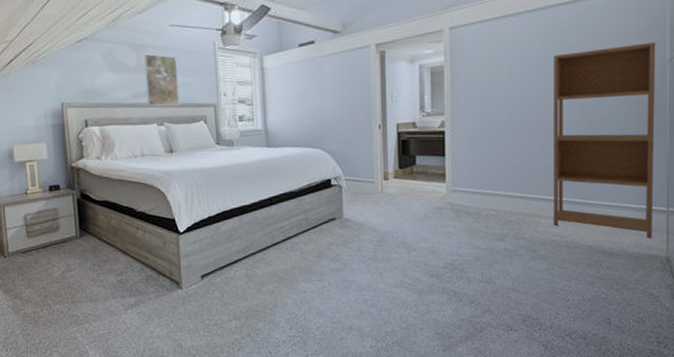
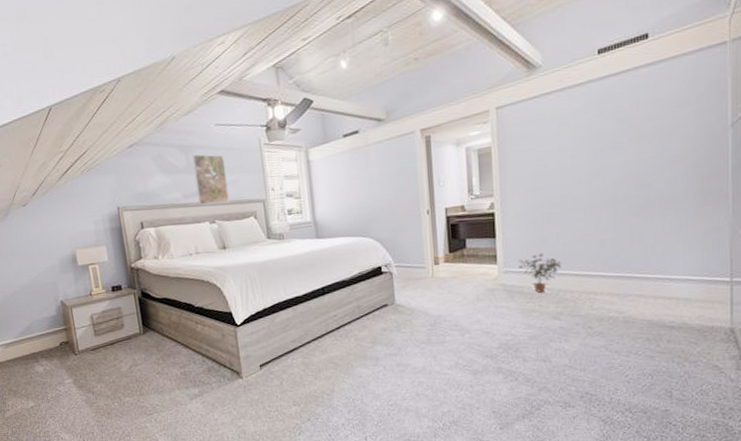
potted plant: none [466,174,508,213] -> present [518,253,562,293]
bookcase: present [553,42,656,239] -> none [606,107,717,311]

